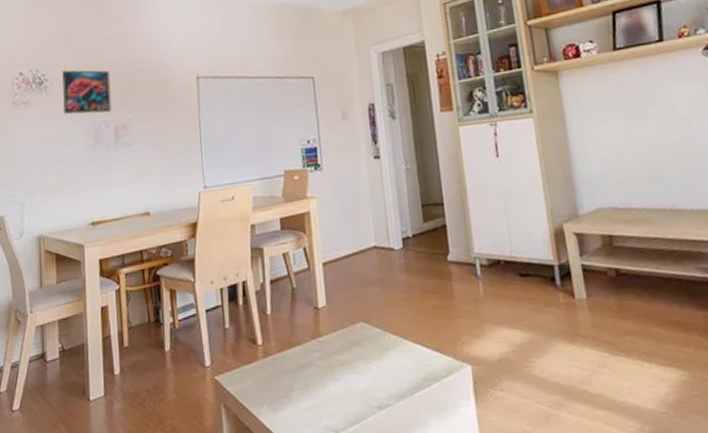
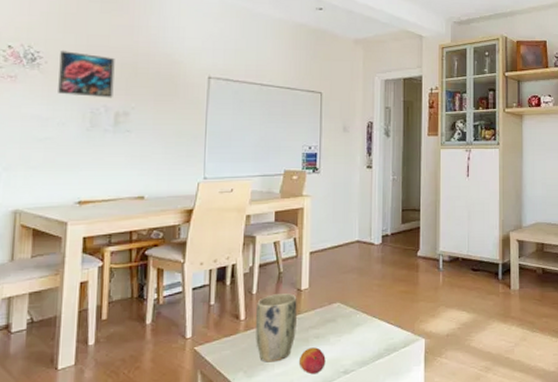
plant pot: none [273,313,319,395] -> present [255,293,297,363]
fruit: none [325,376,356,410] -> present [298,347,326,375]

